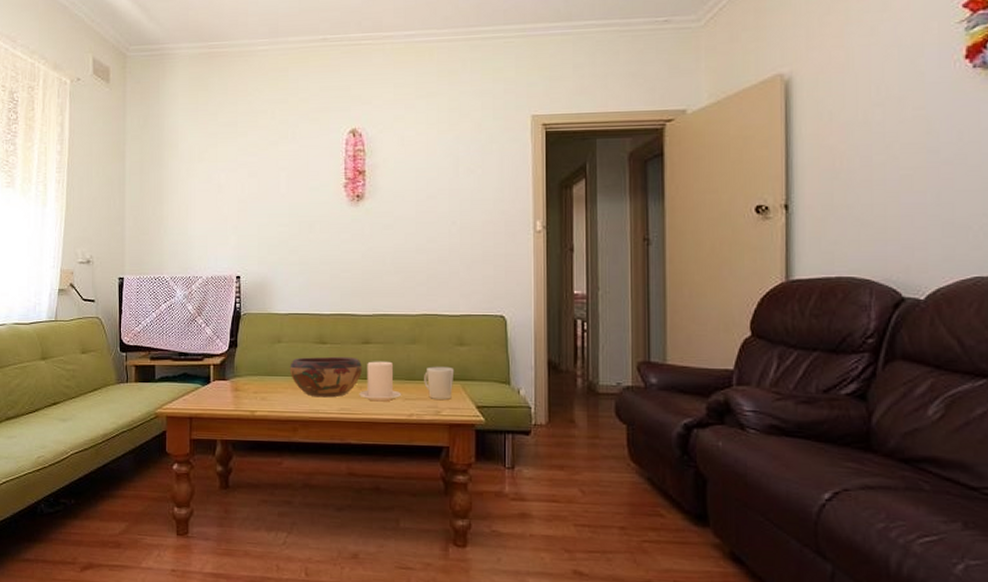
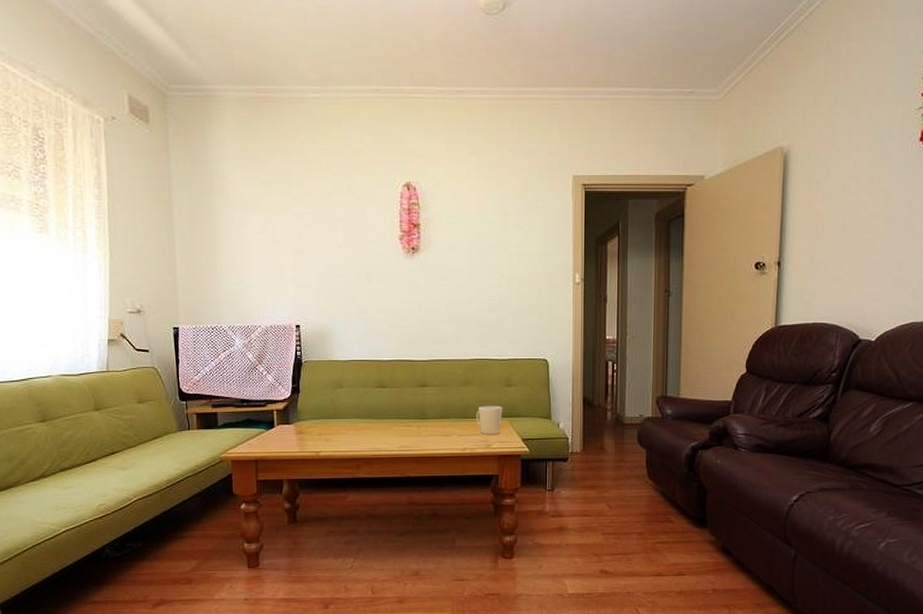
decorative bowl: present [289,356,363,398] -> none [351,399,421,437]
candle: present [359,361,402,402] -> none [417,402,457,439]

